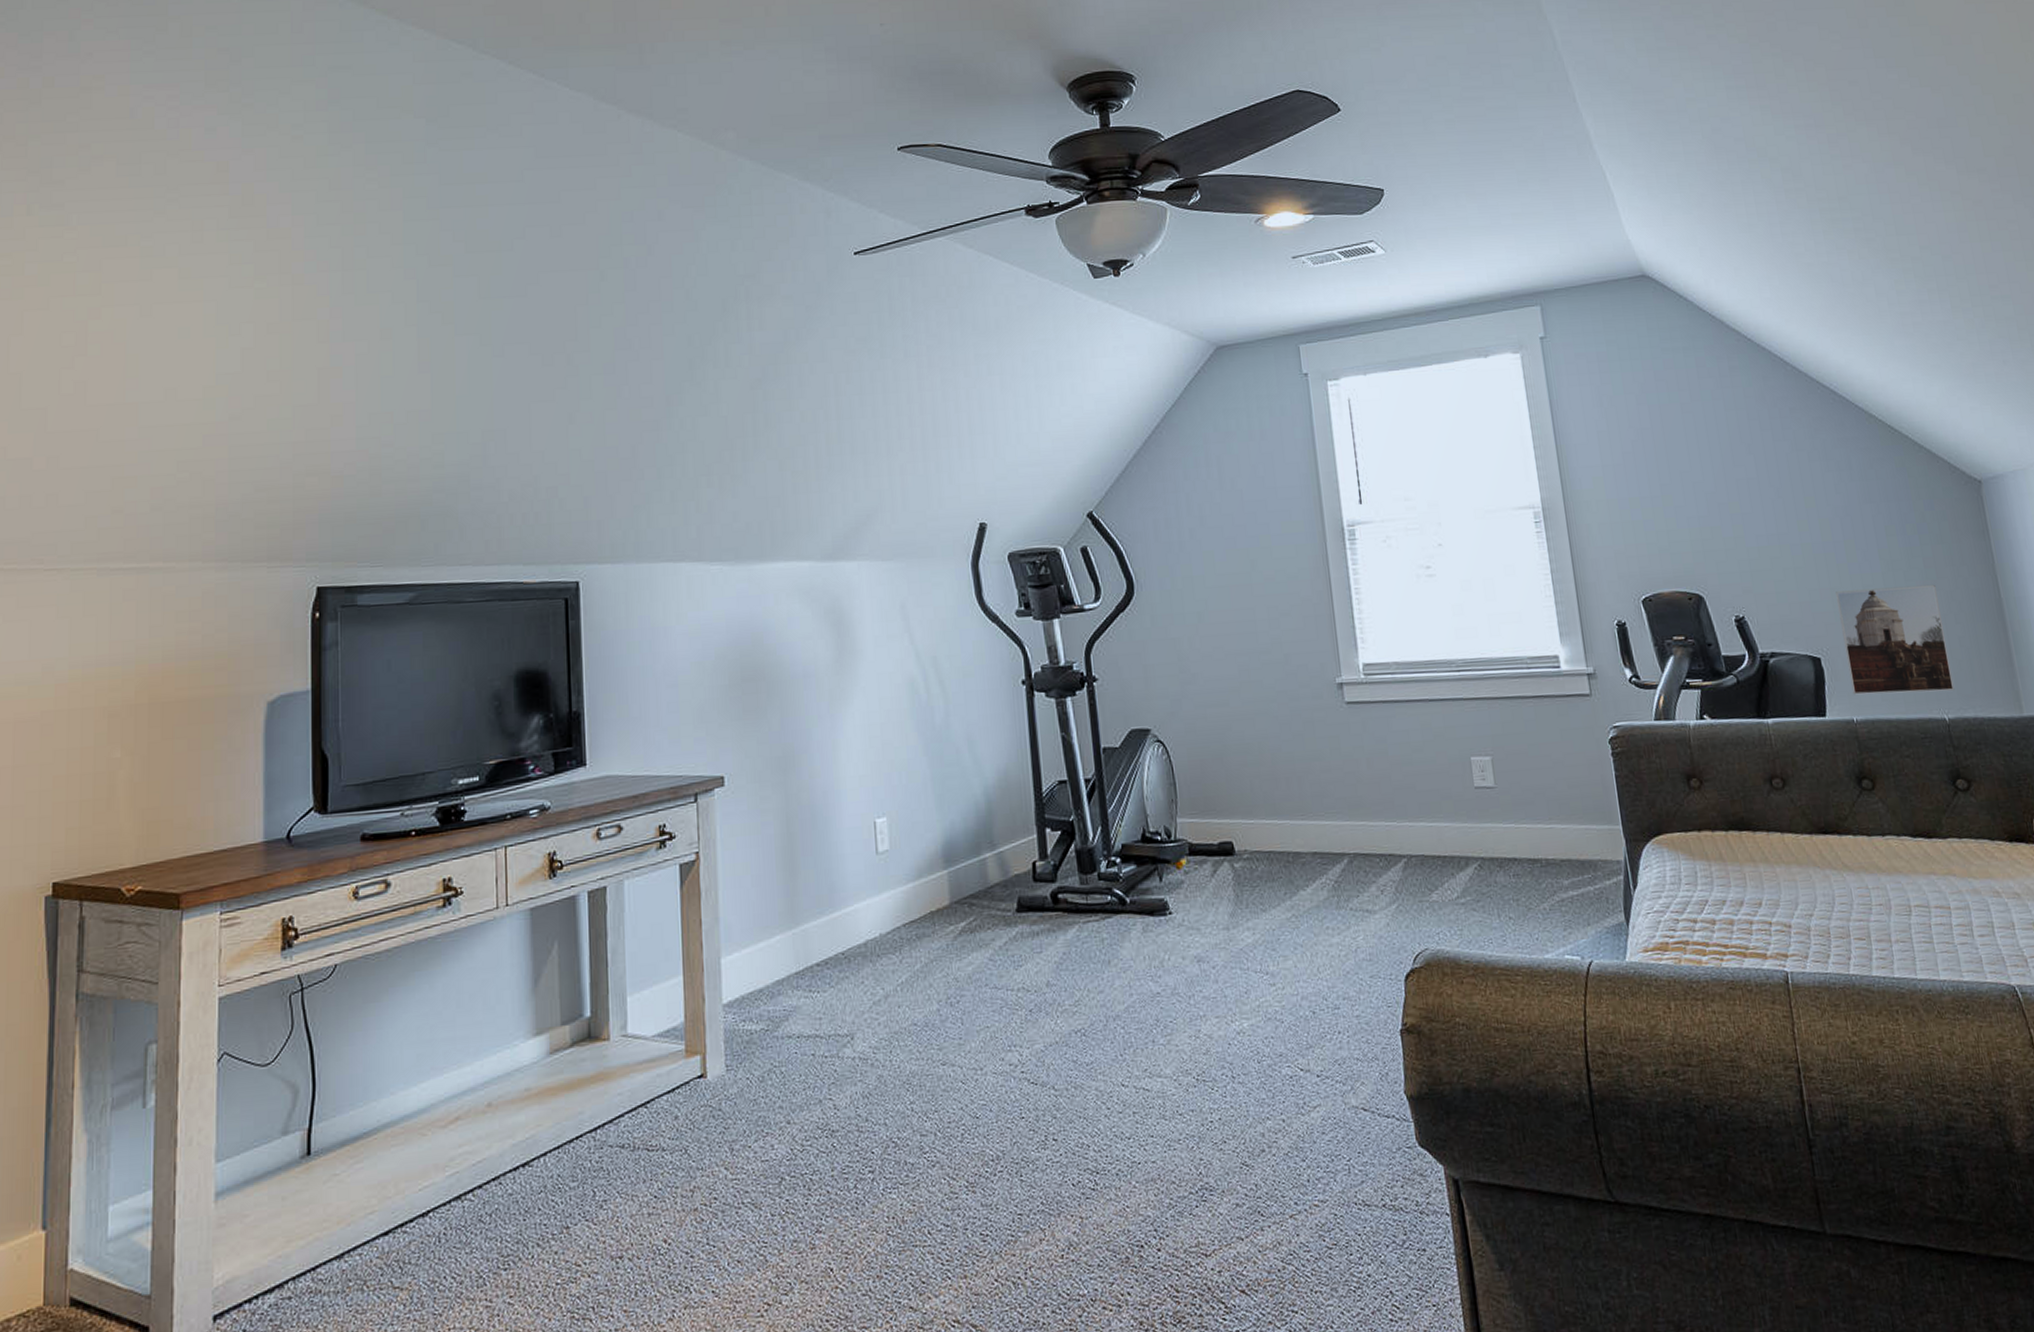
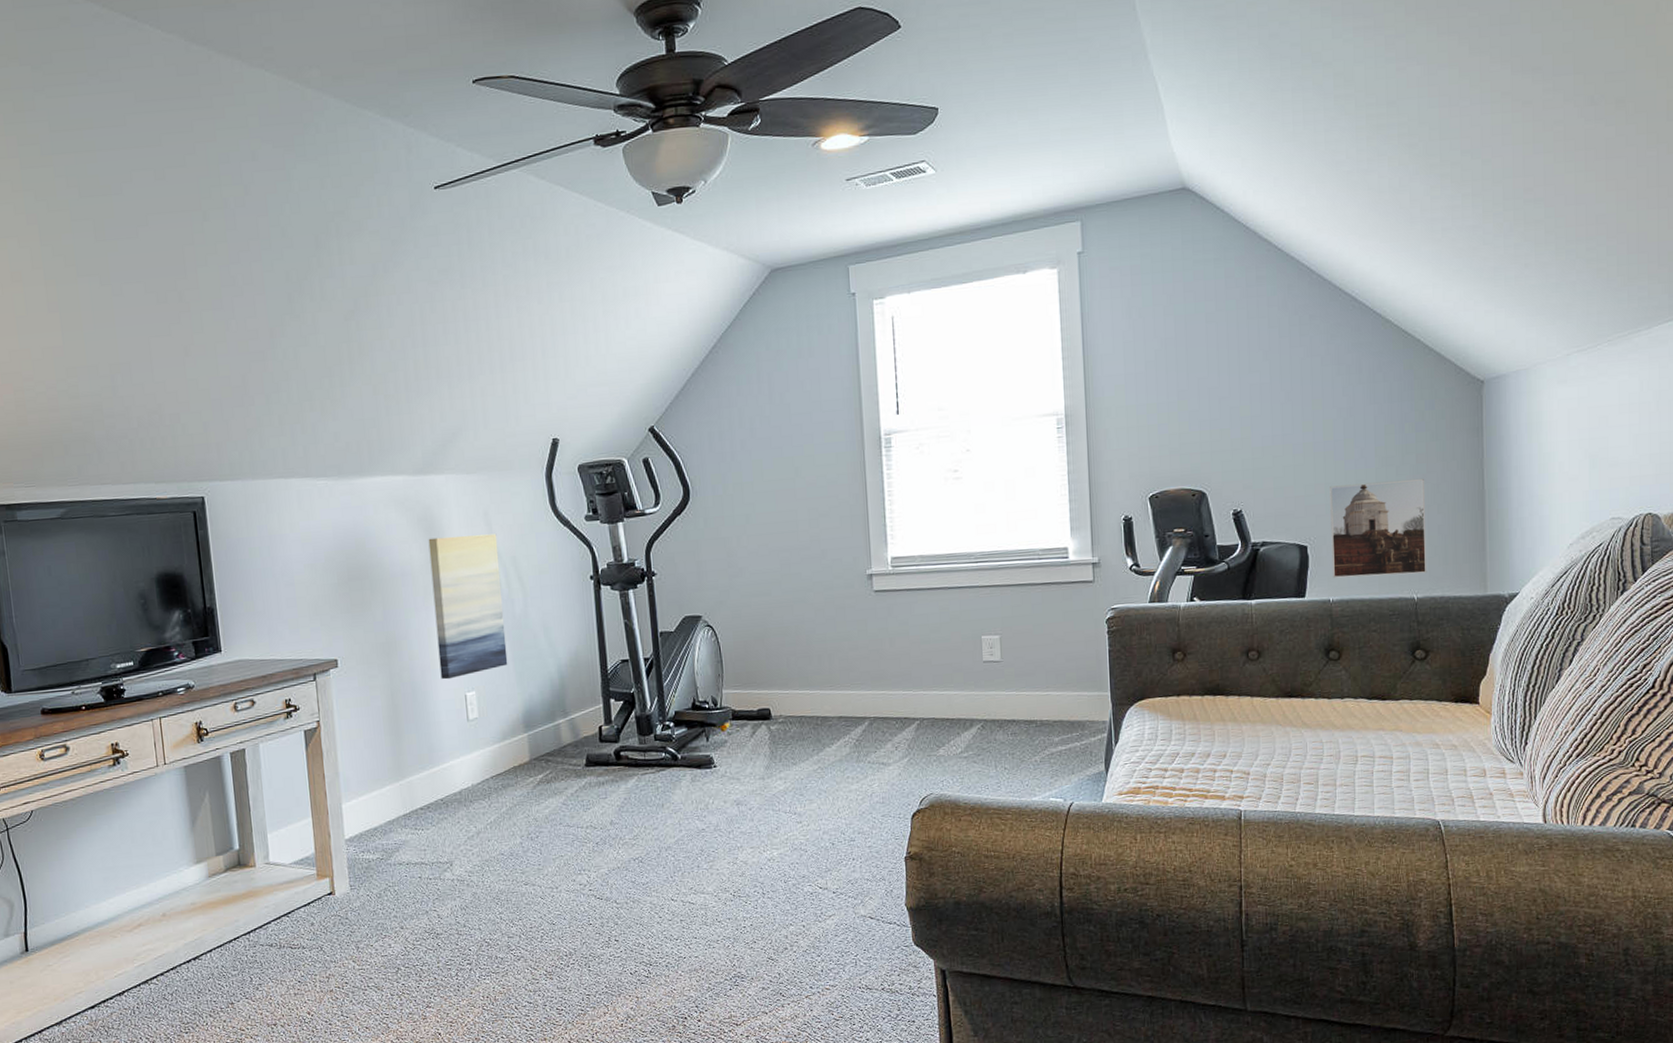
wall art: none [836,629,926,803] -> present [428,533,508,680]

